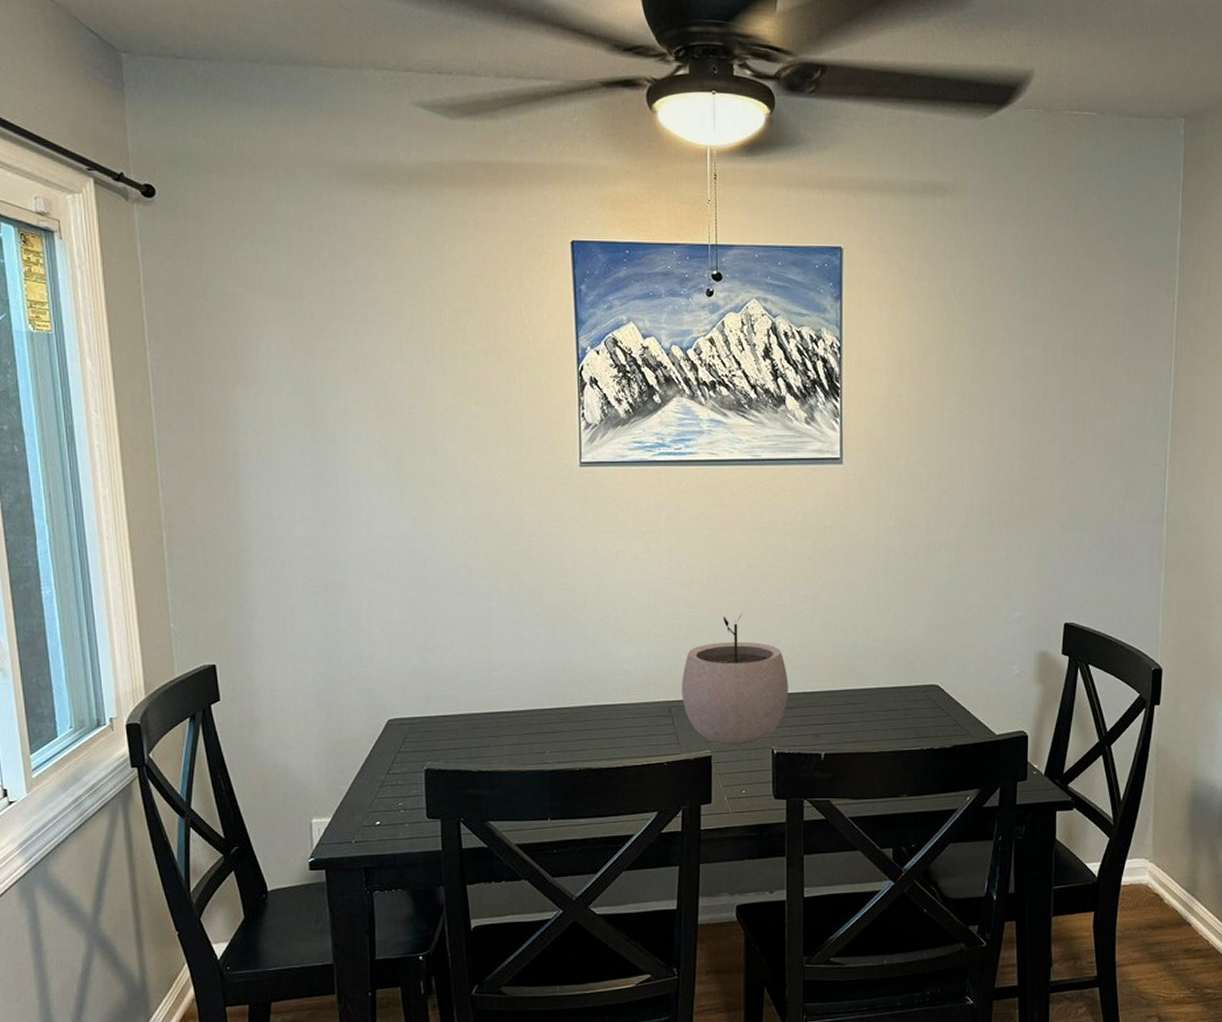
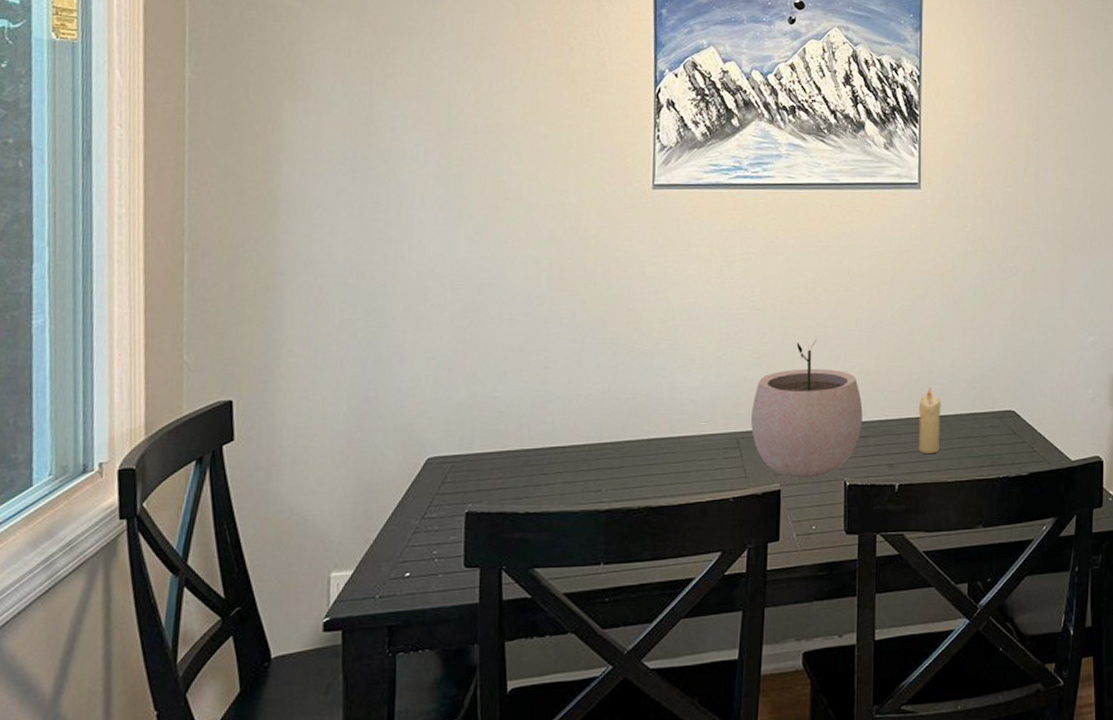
candle: none [843,661,866,726] -> present [918,387,941,454]

